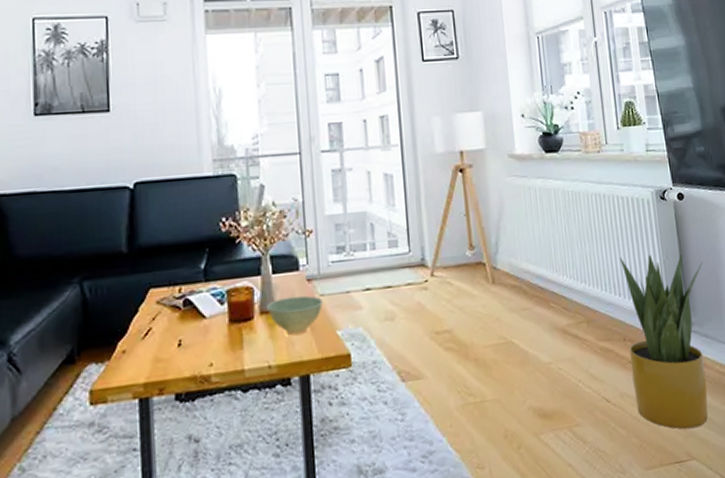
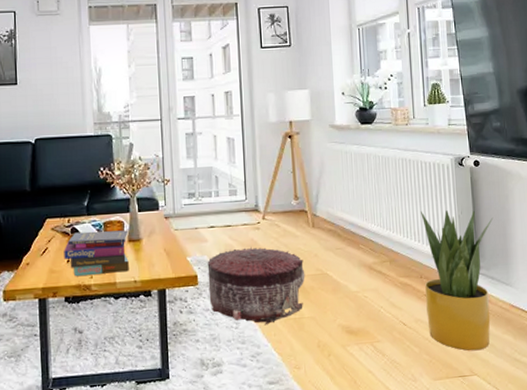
books: none [173,299,261,366] -> present [64,230,129,277]
bowl: present [267,295,323,336] -> none [134,229,177,260]
pouf: none [363,312,486,415] -> present [207,247,305,326]

